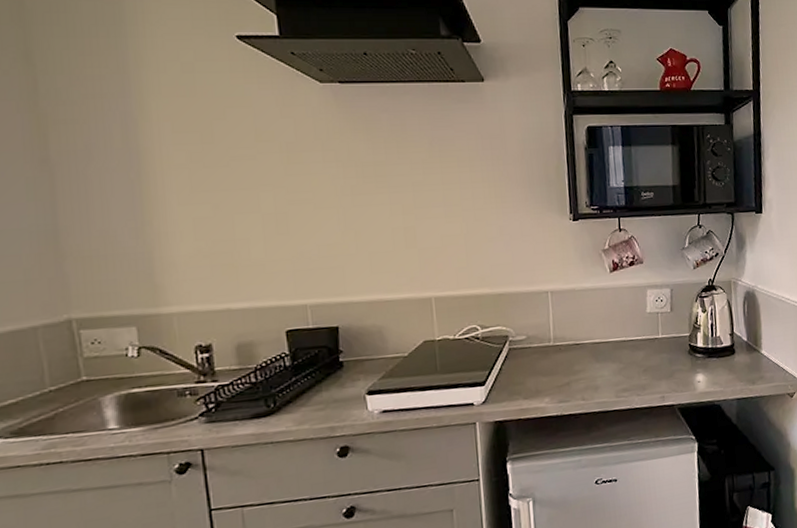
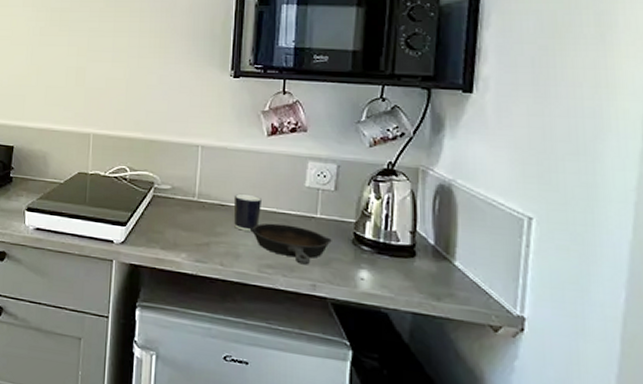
mug: none [586,329,613,364] -> present [233,193,263,231]
frying pan: none [604,349,673,382] -> present [249,223,332,265]

